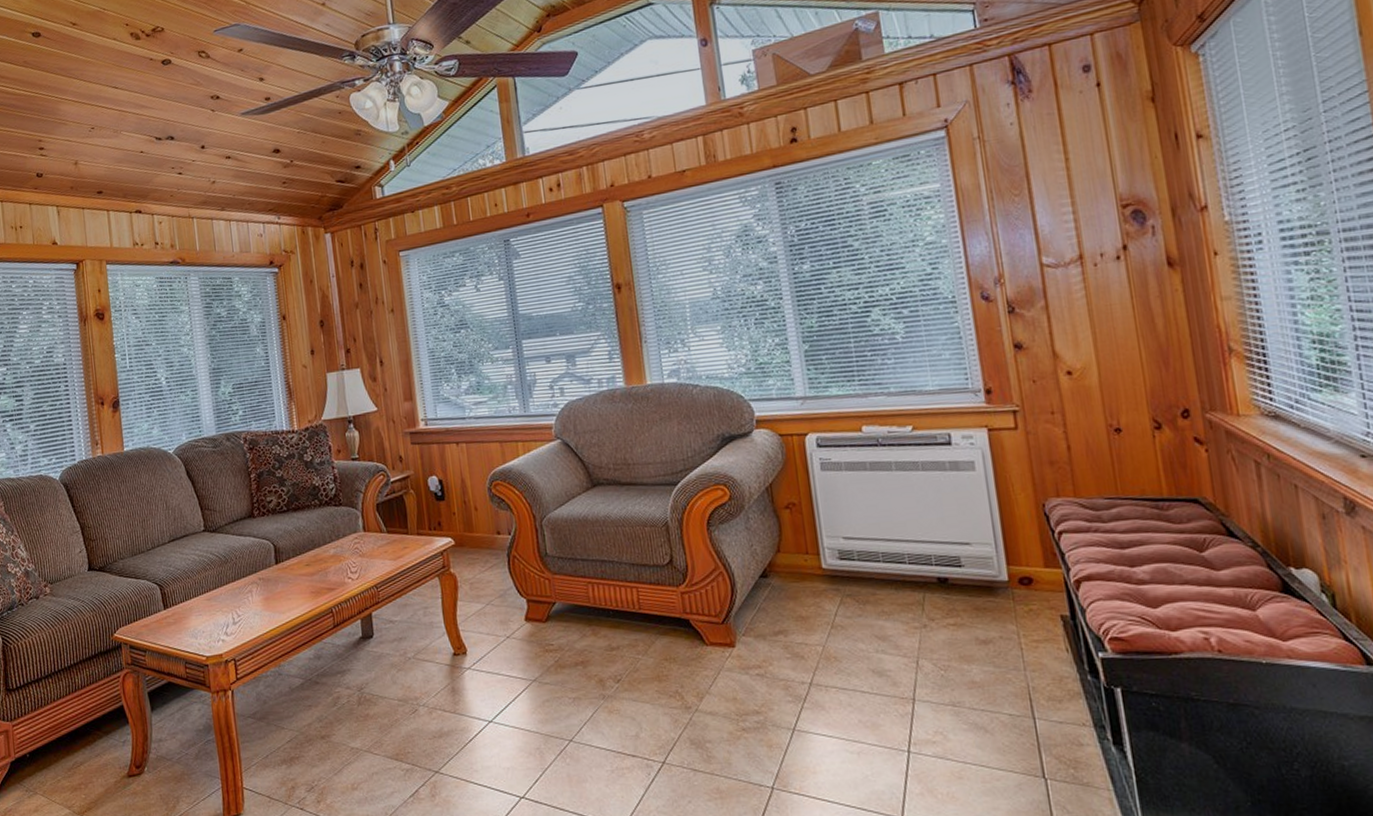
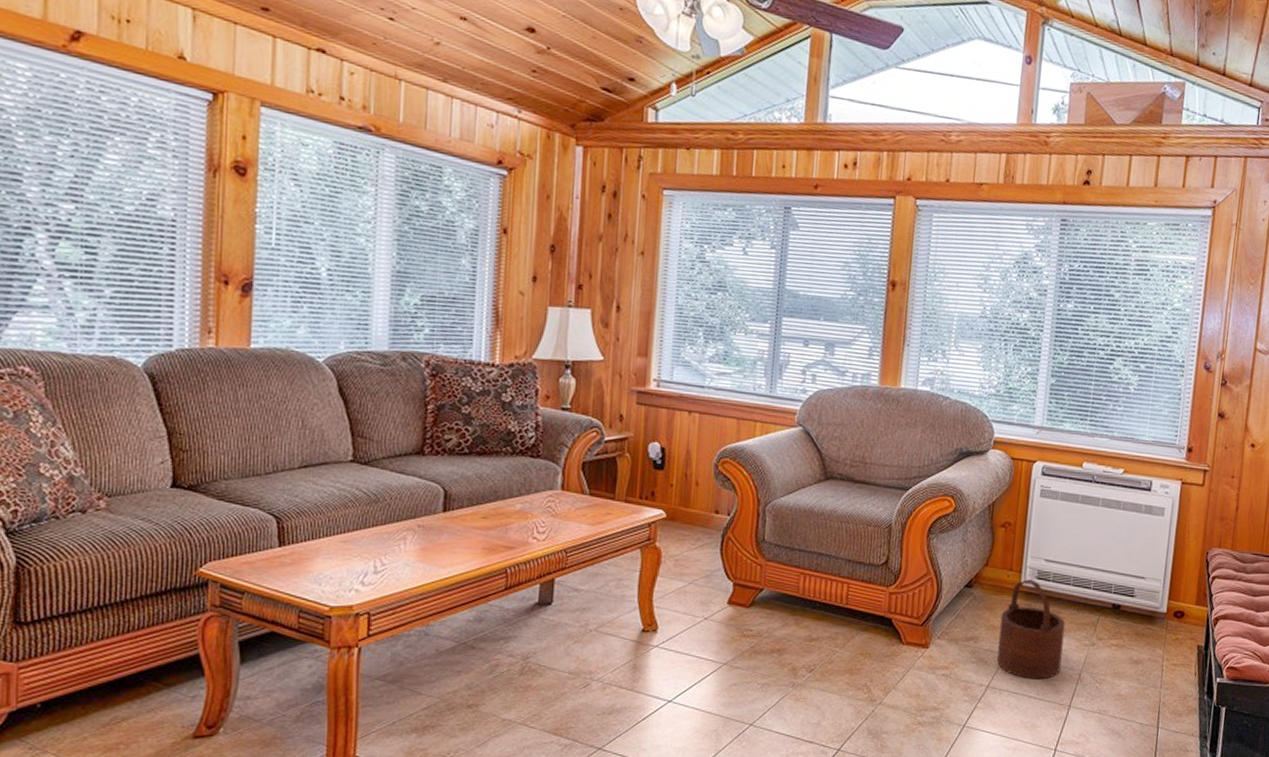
wooden bucket: none [807,560,892,672] -> present [996,579,1065,680]

